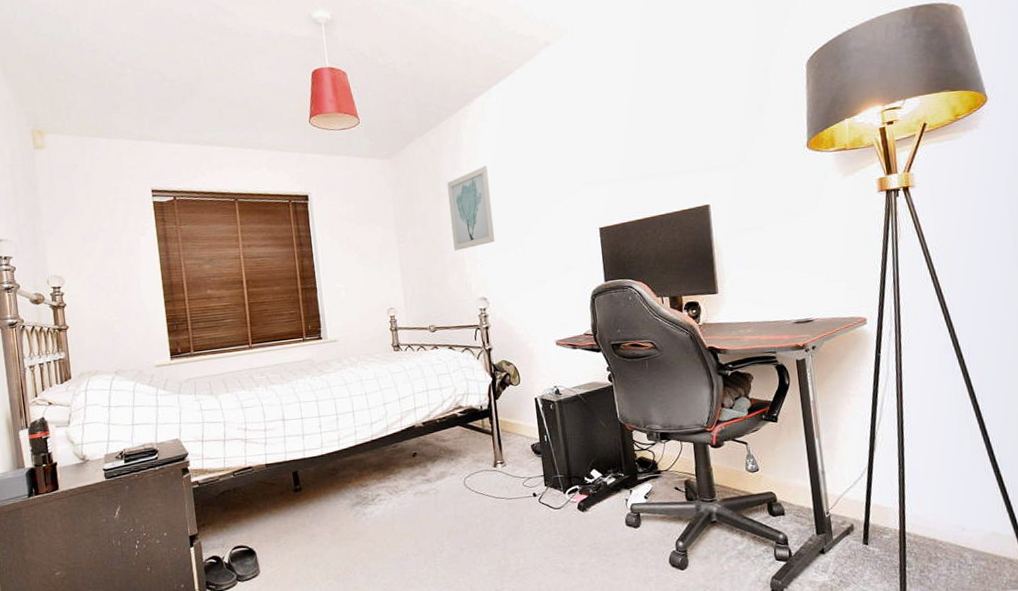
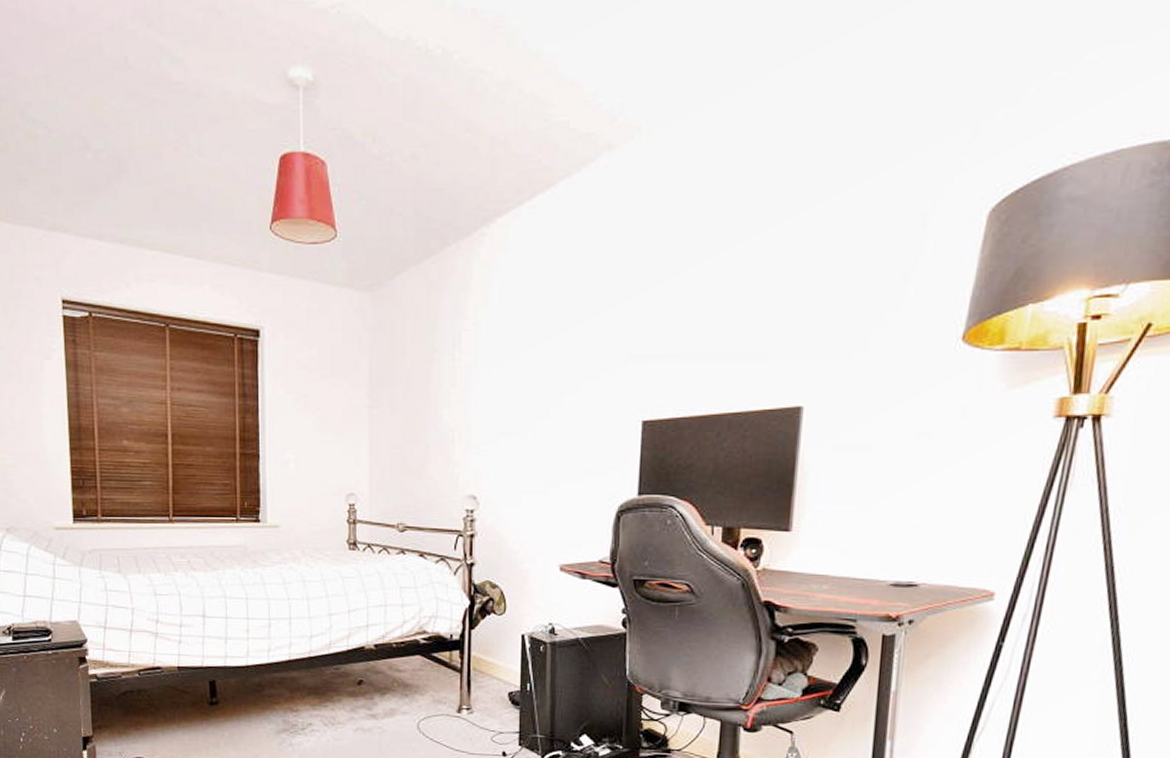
wall art: present [446,166,496,251] -> none [442,316,501,428]

